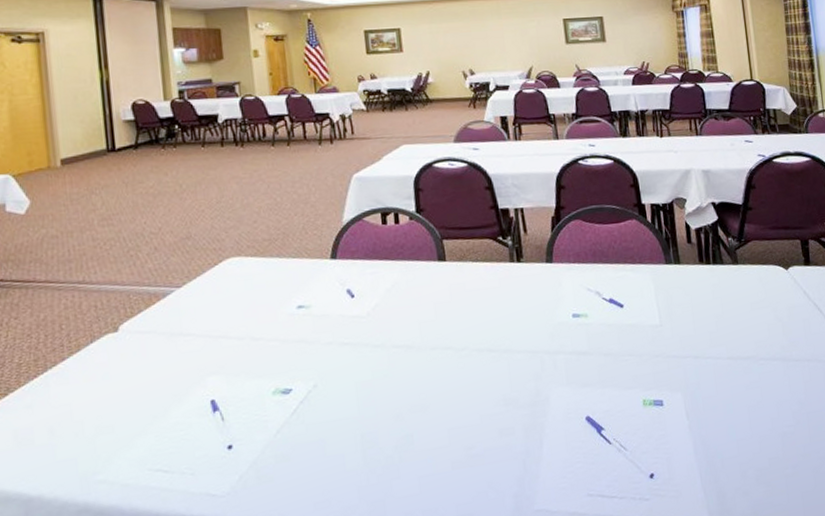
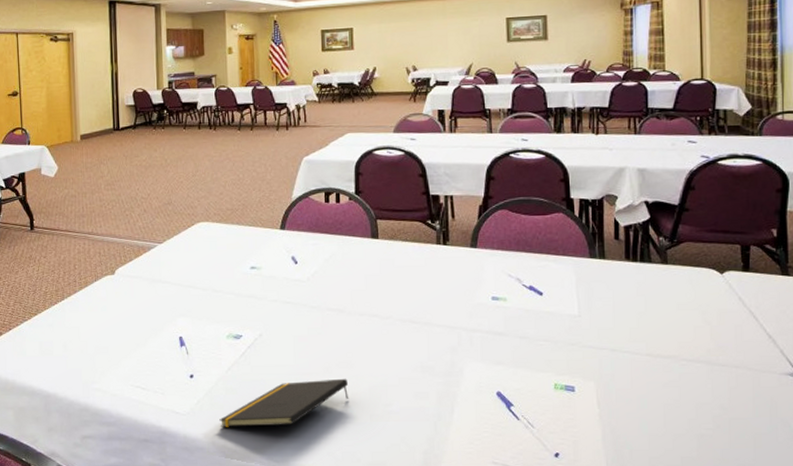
notepad: none [269,424,426,505] -> present [219,378,349,427]

